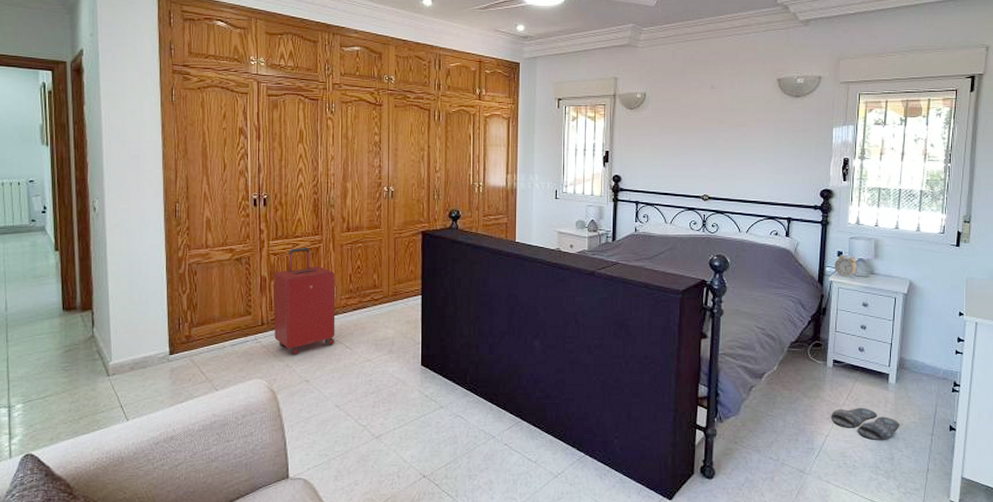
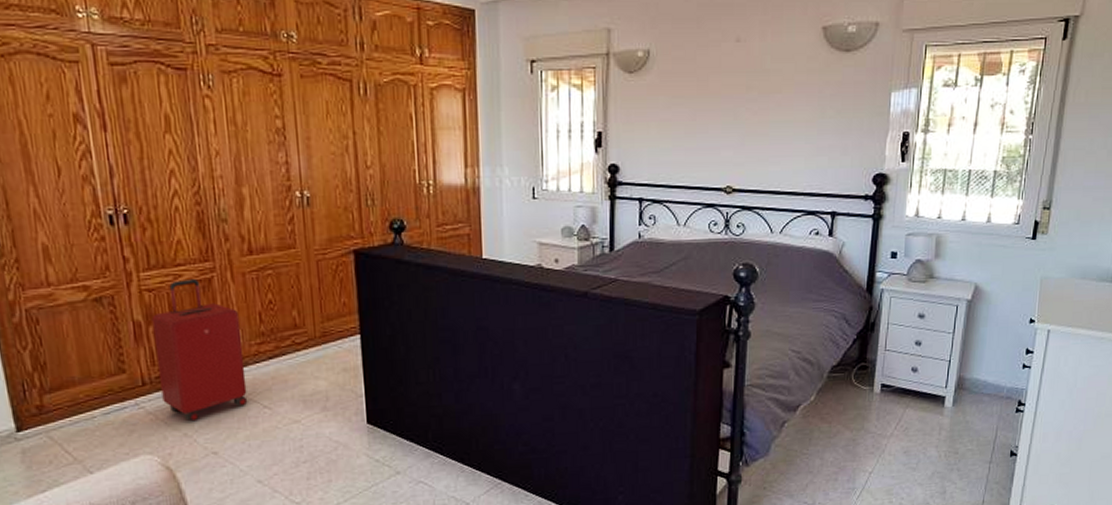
slippers: present [831,407,900,441] -> none [877,437,955,474]
alarm clock: present [834,252,858,278] -> none [887,252,915,284]

